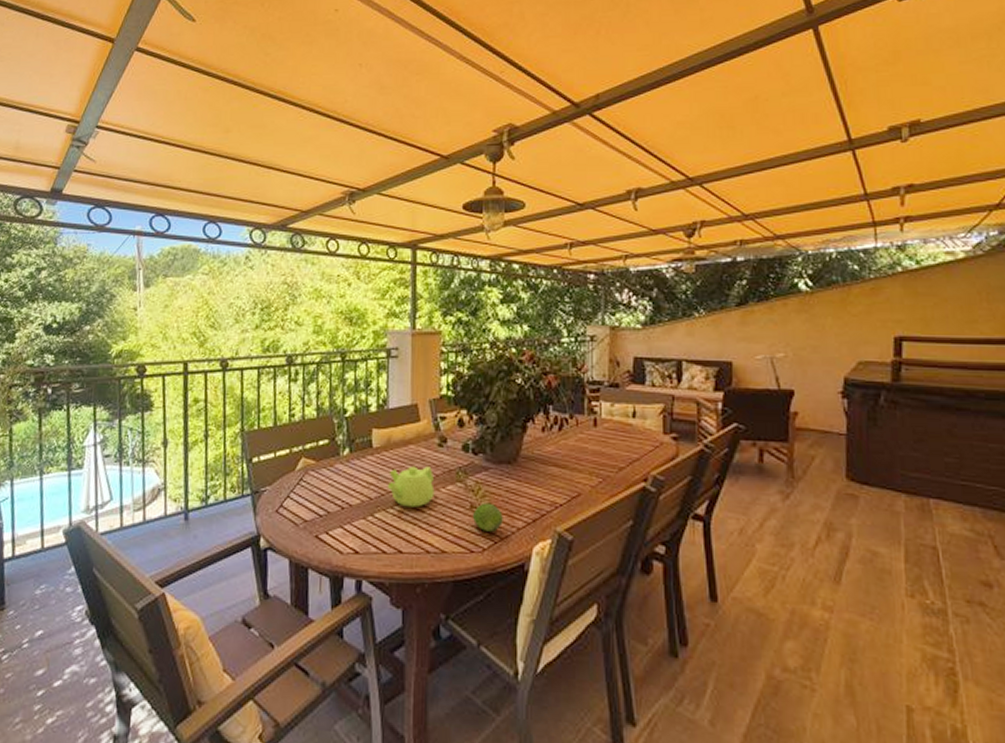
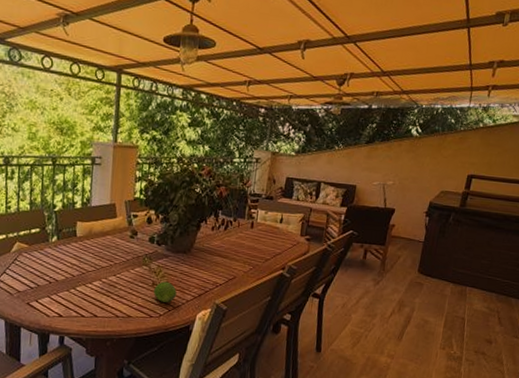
teapot: present [387,466,435,508] -> none [87,252,125,284]

